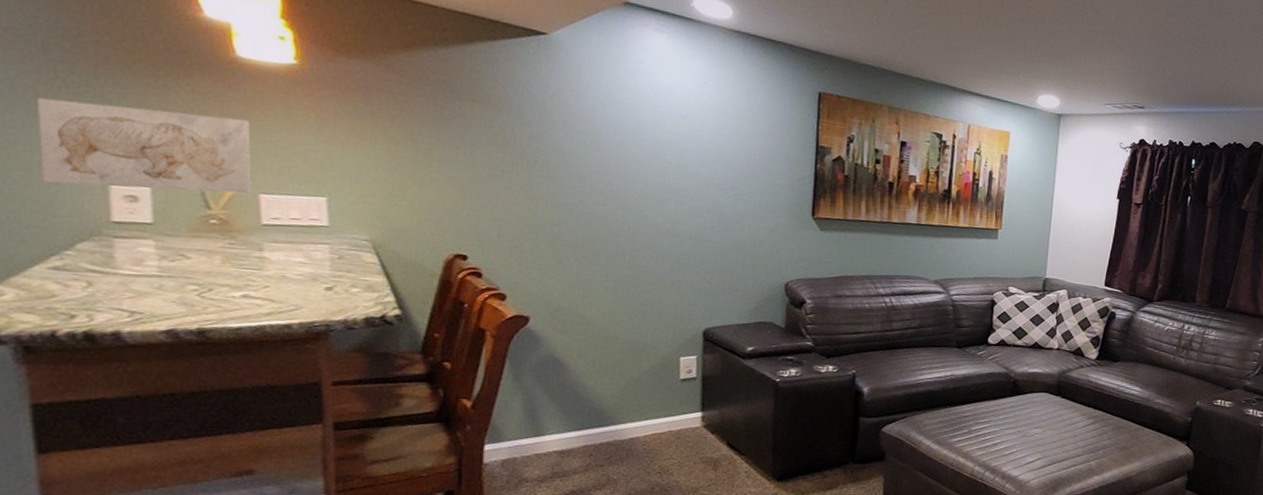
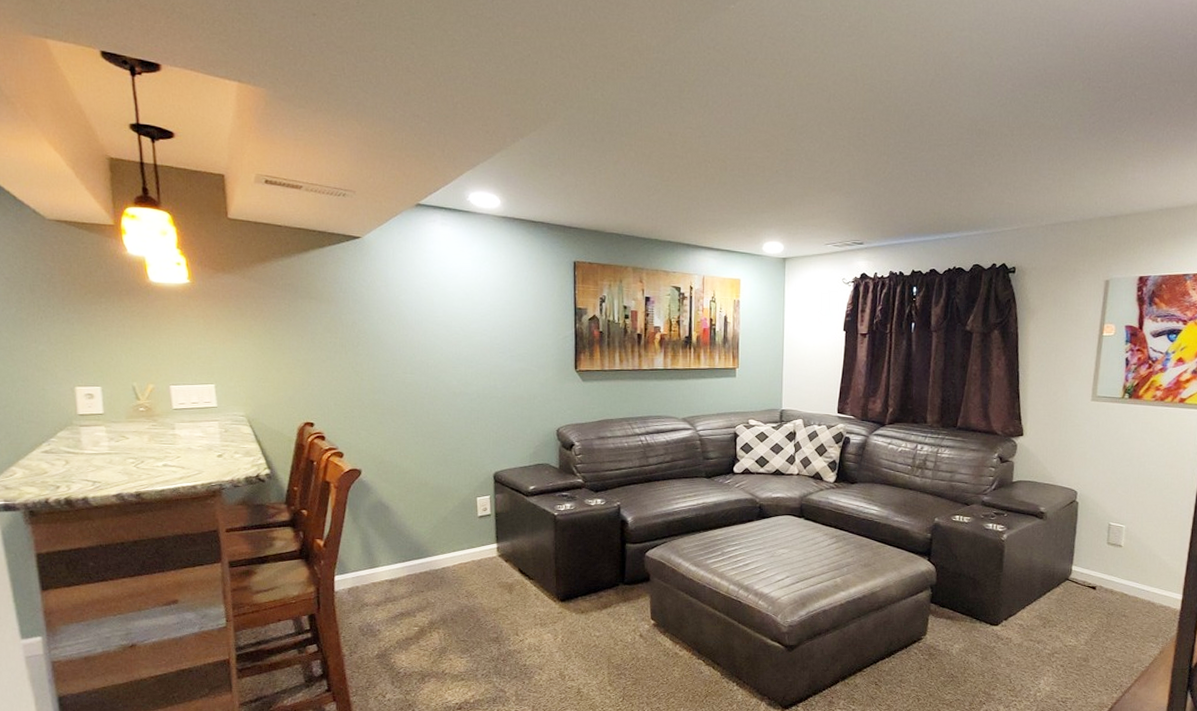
wall art: present [36,98,252,194] -> none [28,326,165,389]

